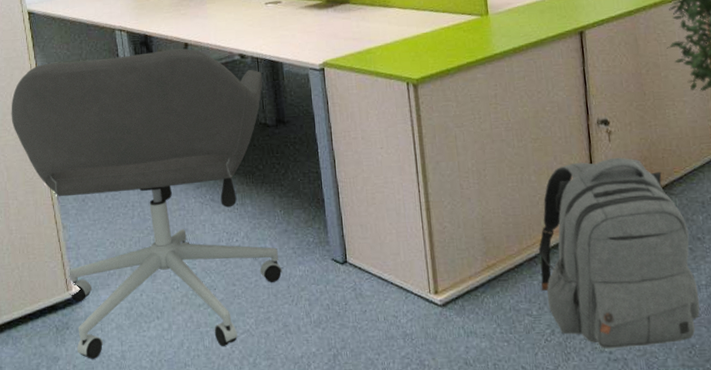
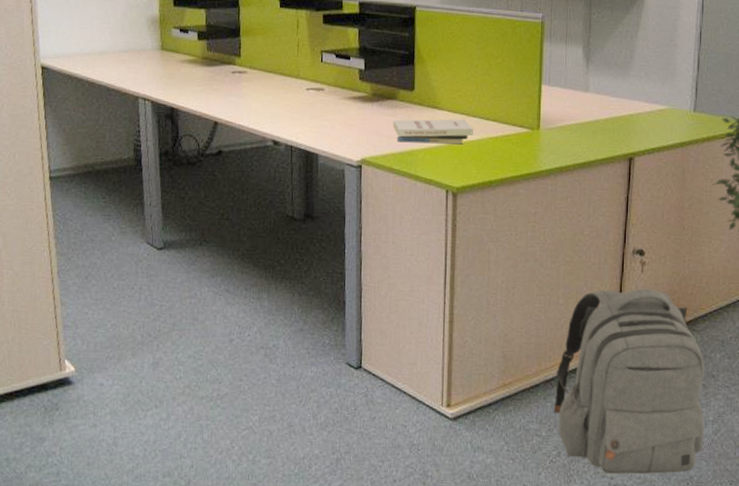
office chair: present [11,48,283,359] -> none [13,126,295,443]
books: none [348,14,426,43] -> present [392,119,473,145]

